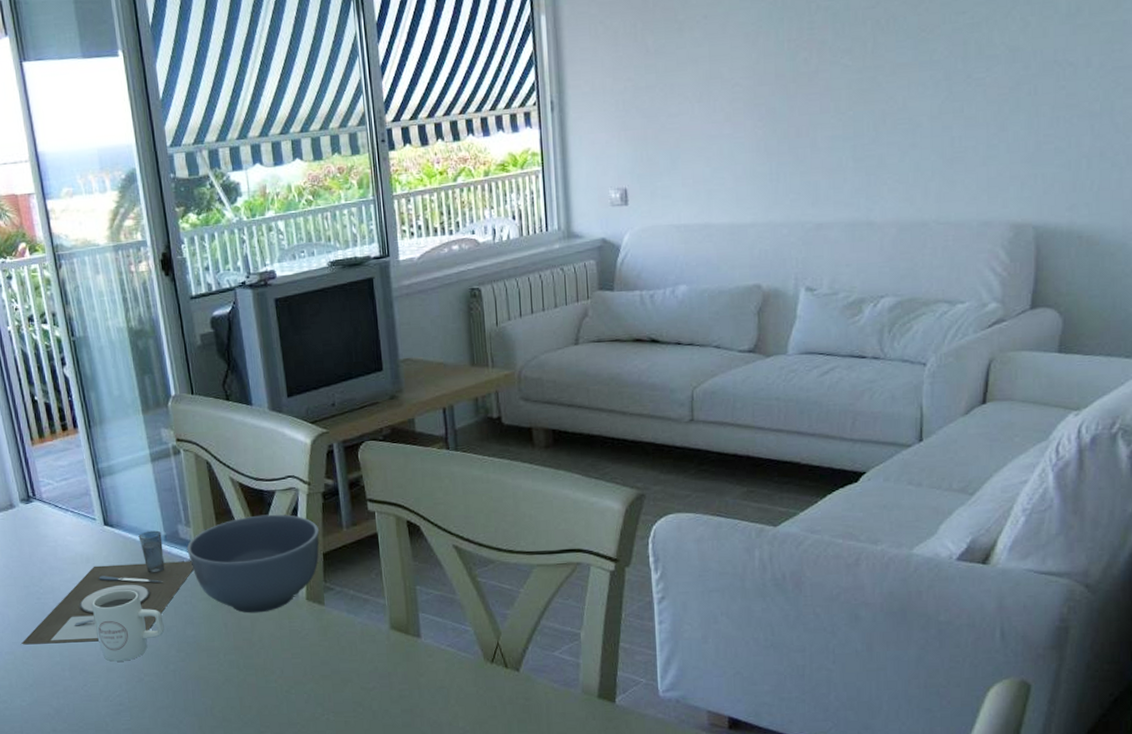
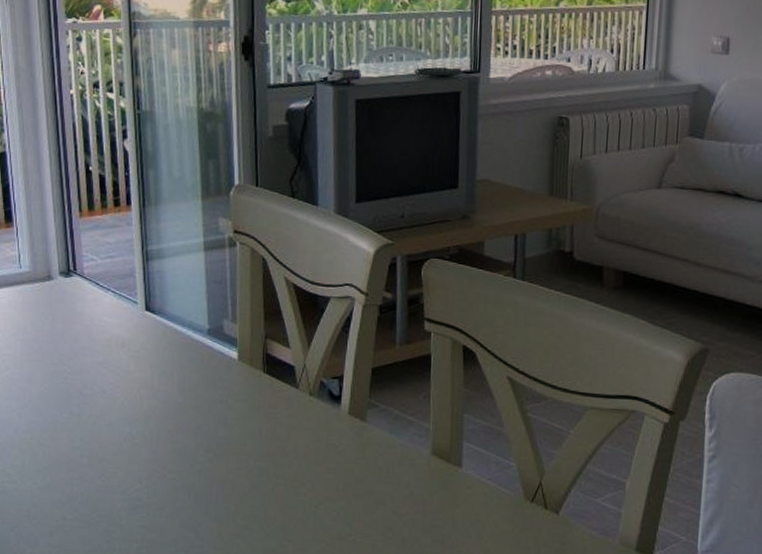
place setting: present [21,530,193,645] -> none [41,322,234,431]
mug: present [91,589,165,662] -> none [121,379,195,455]
bowl: present [186,514,319,613] -> none [229,320,370,422]

